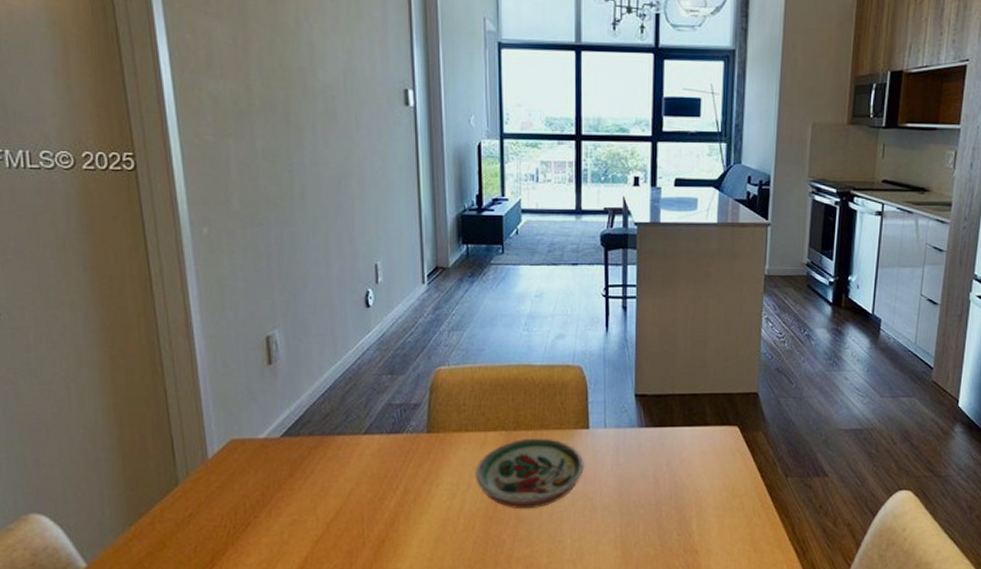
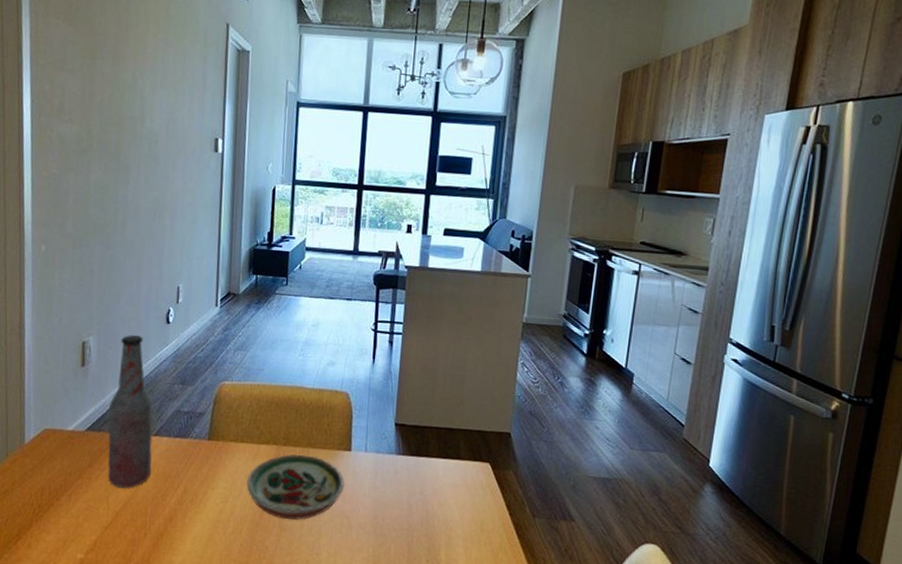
bottle: none [307,324,364,497] -> present [107,335,153,489]

